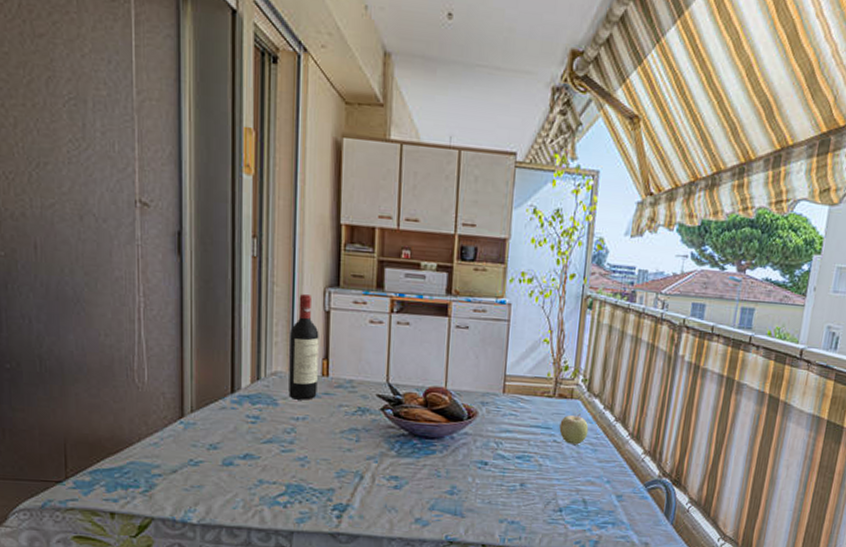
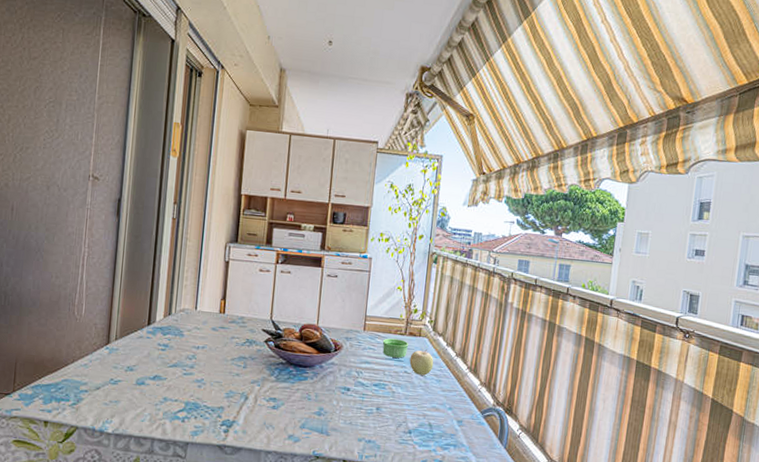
wine bottle: present [288,294,319,400] -> none [192,248,220,333]
ramekin: none [526,401,559,425] -> present [382,338,409,358]

